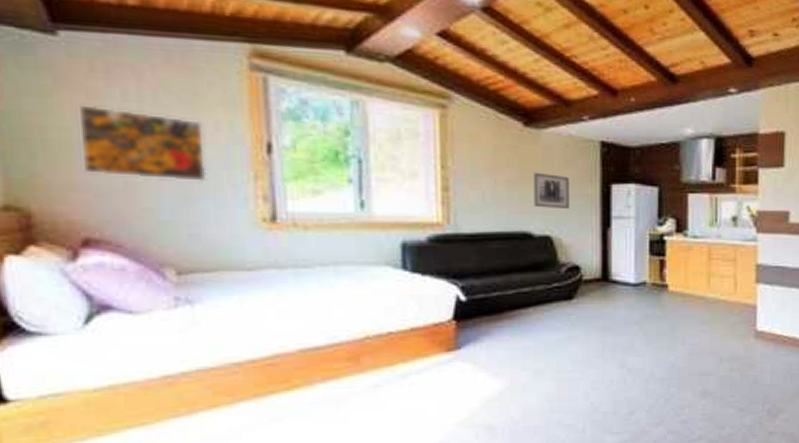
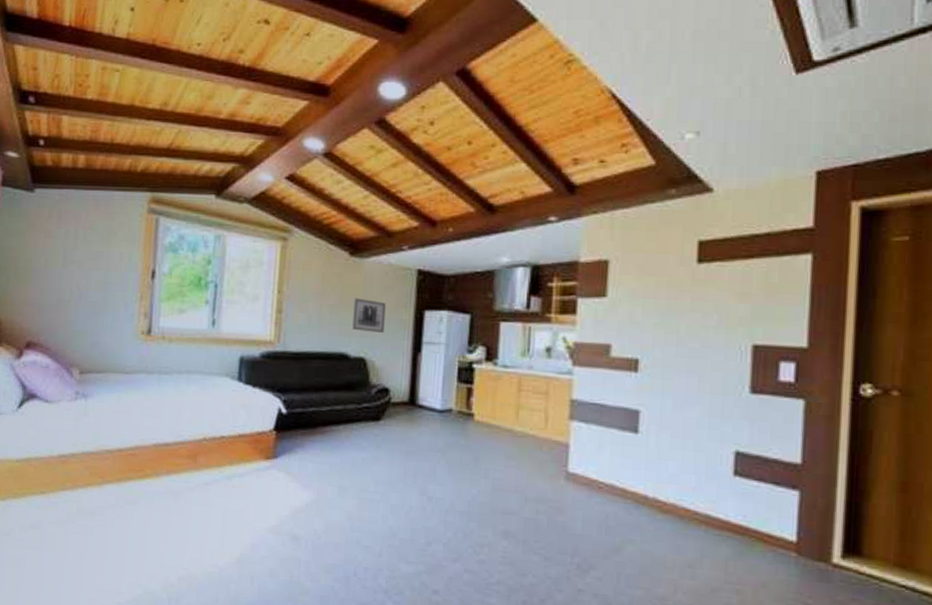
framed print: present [78,105,207,181] -> none [36,242,112,300]

